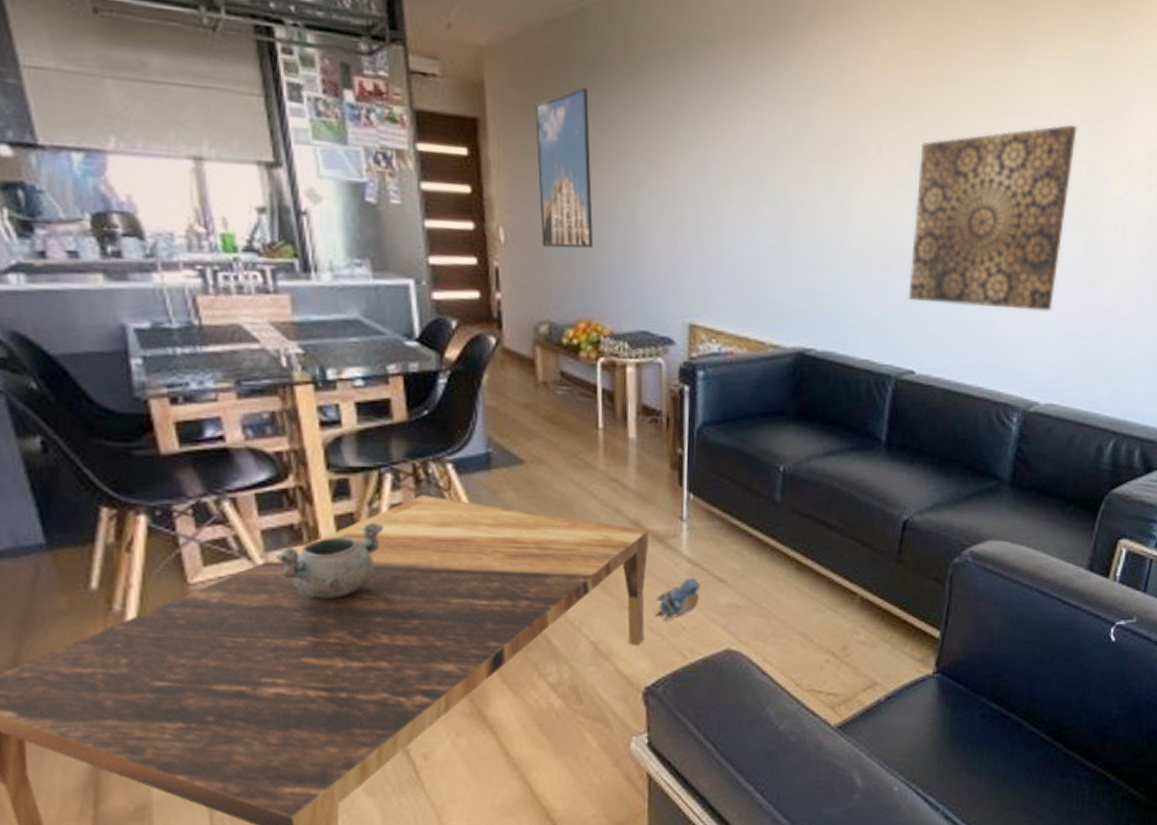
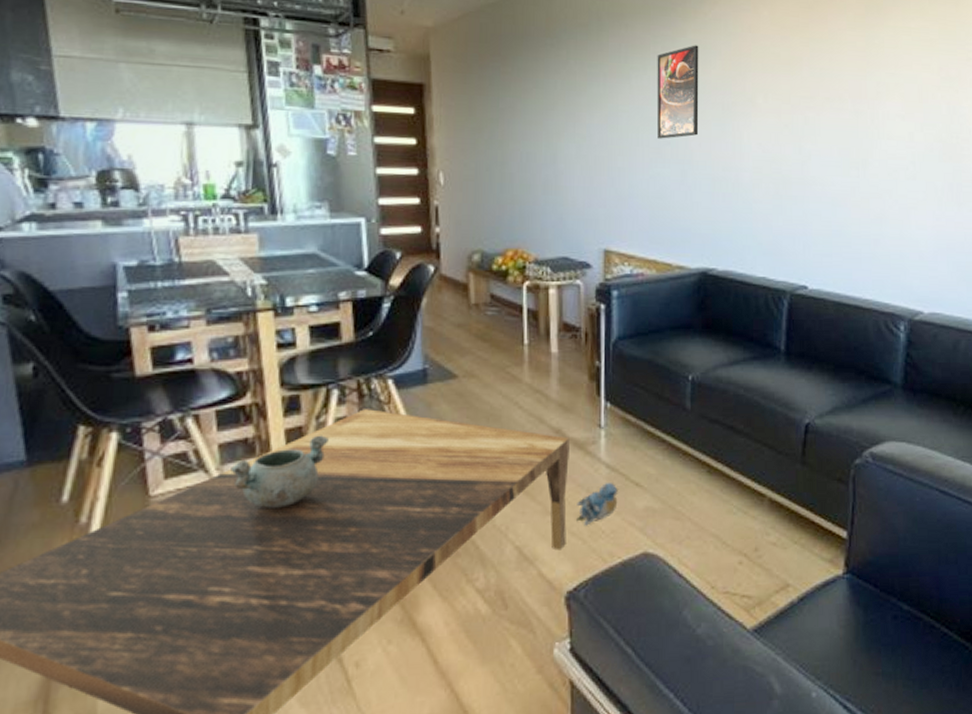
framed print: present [534,87,594,249] -> none [471,56,521,188]
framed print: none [752,80,805,196] -> present [656,45,699,139]
wall art: present [908,124,1078,312] -> none [797,72,937,230]

